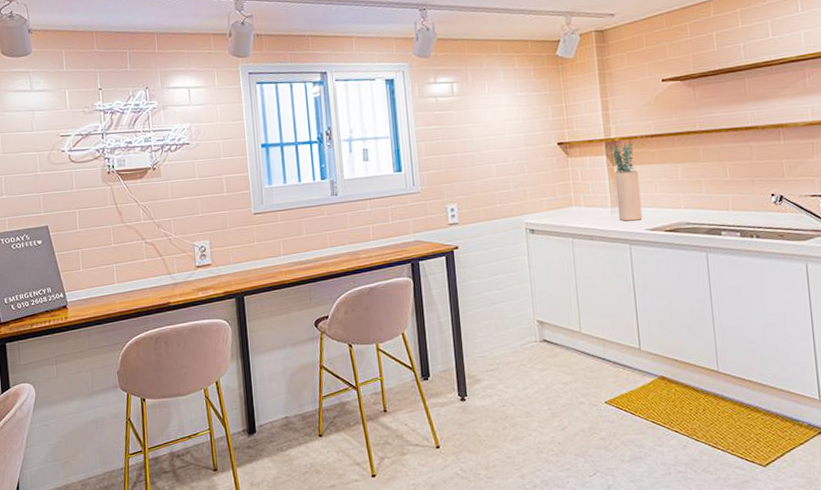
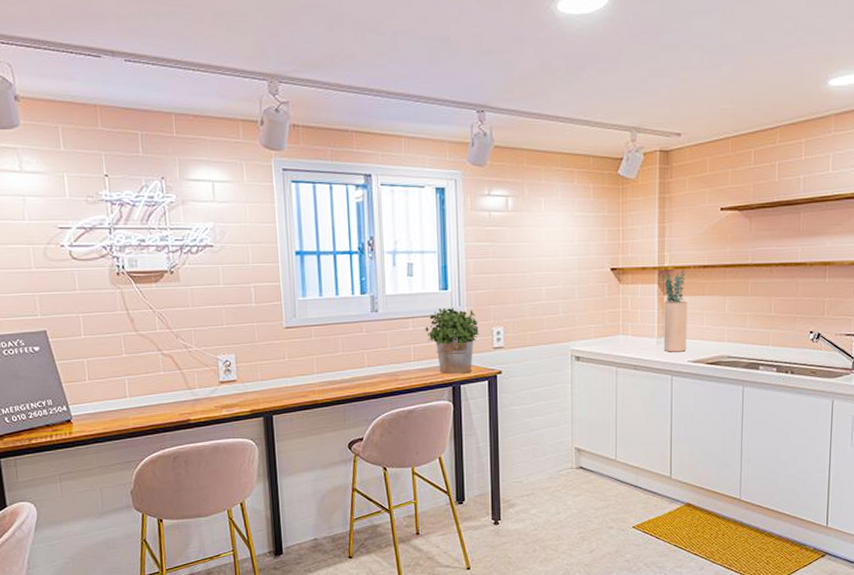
potted plant: none [381,187,434,252] -> present [424,307,479,375]

